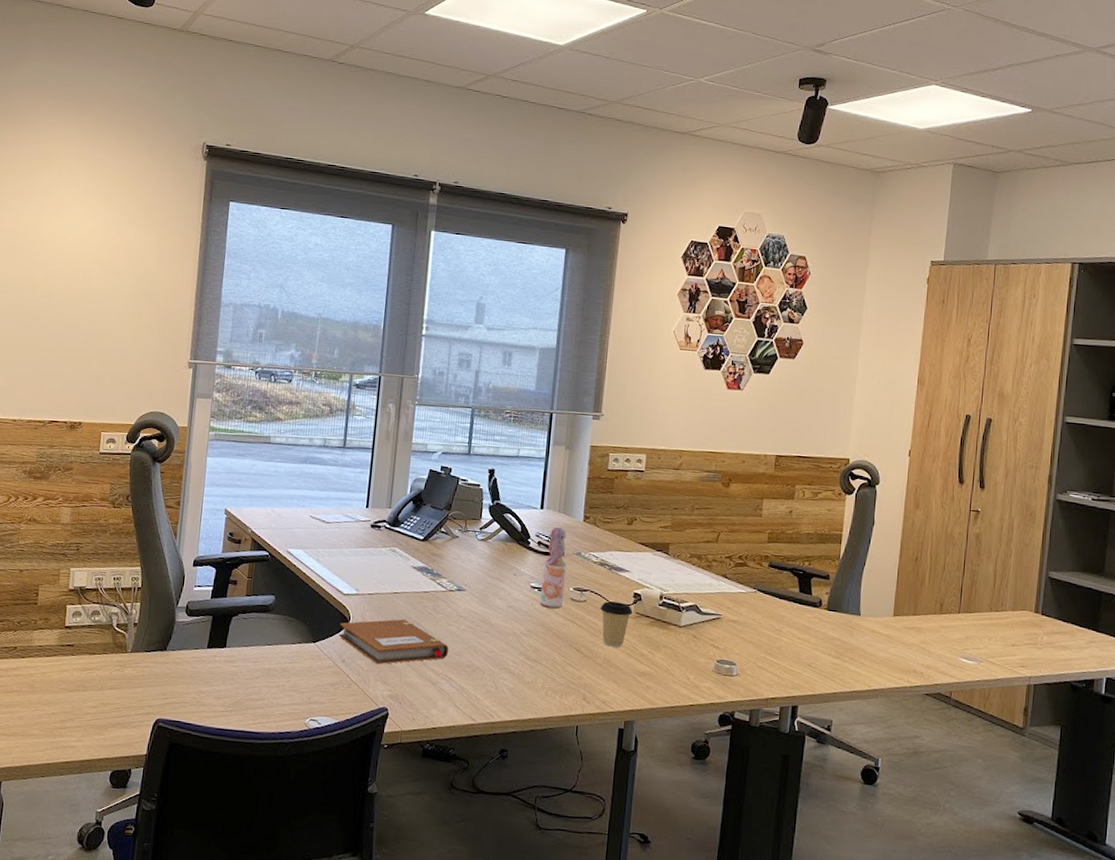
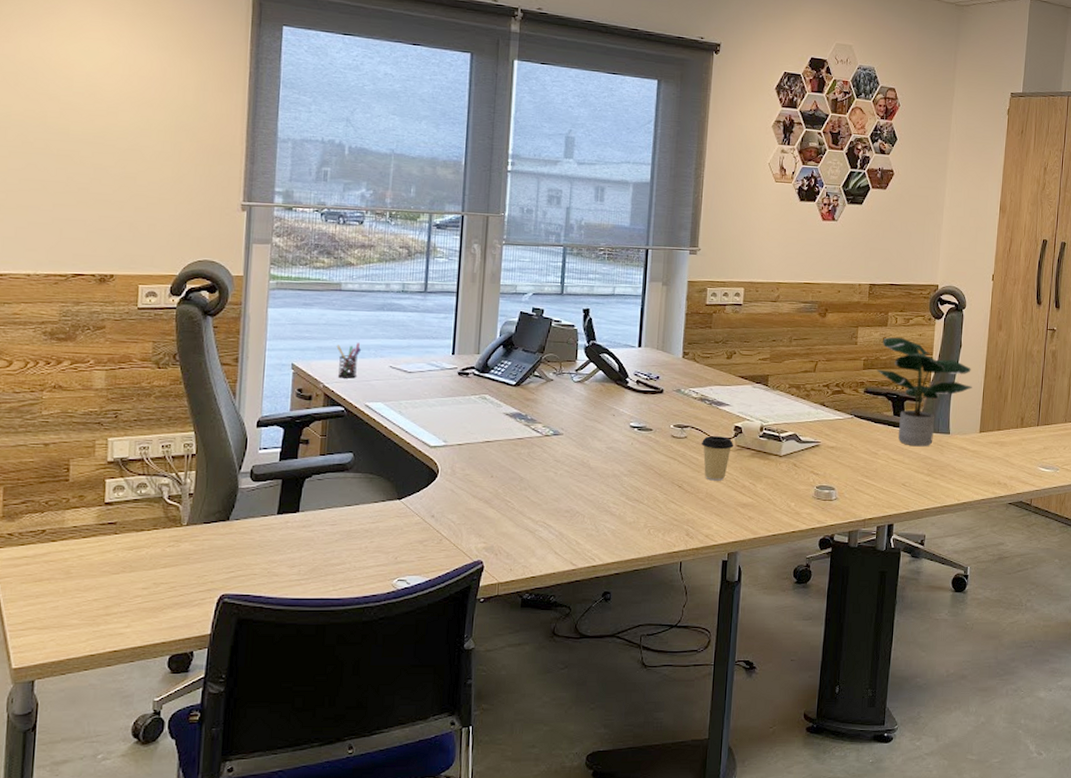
pen holder: none [264,493,286,526] -> present [336,343,362,378]
notebook: present [339,619,448,665] -> none [427,469,546,517]
bottle: present [540,527,567,609] -> none [640,365,667,447]
potted plant: none [782,511,886,627] -> present [876,337,972,447]

